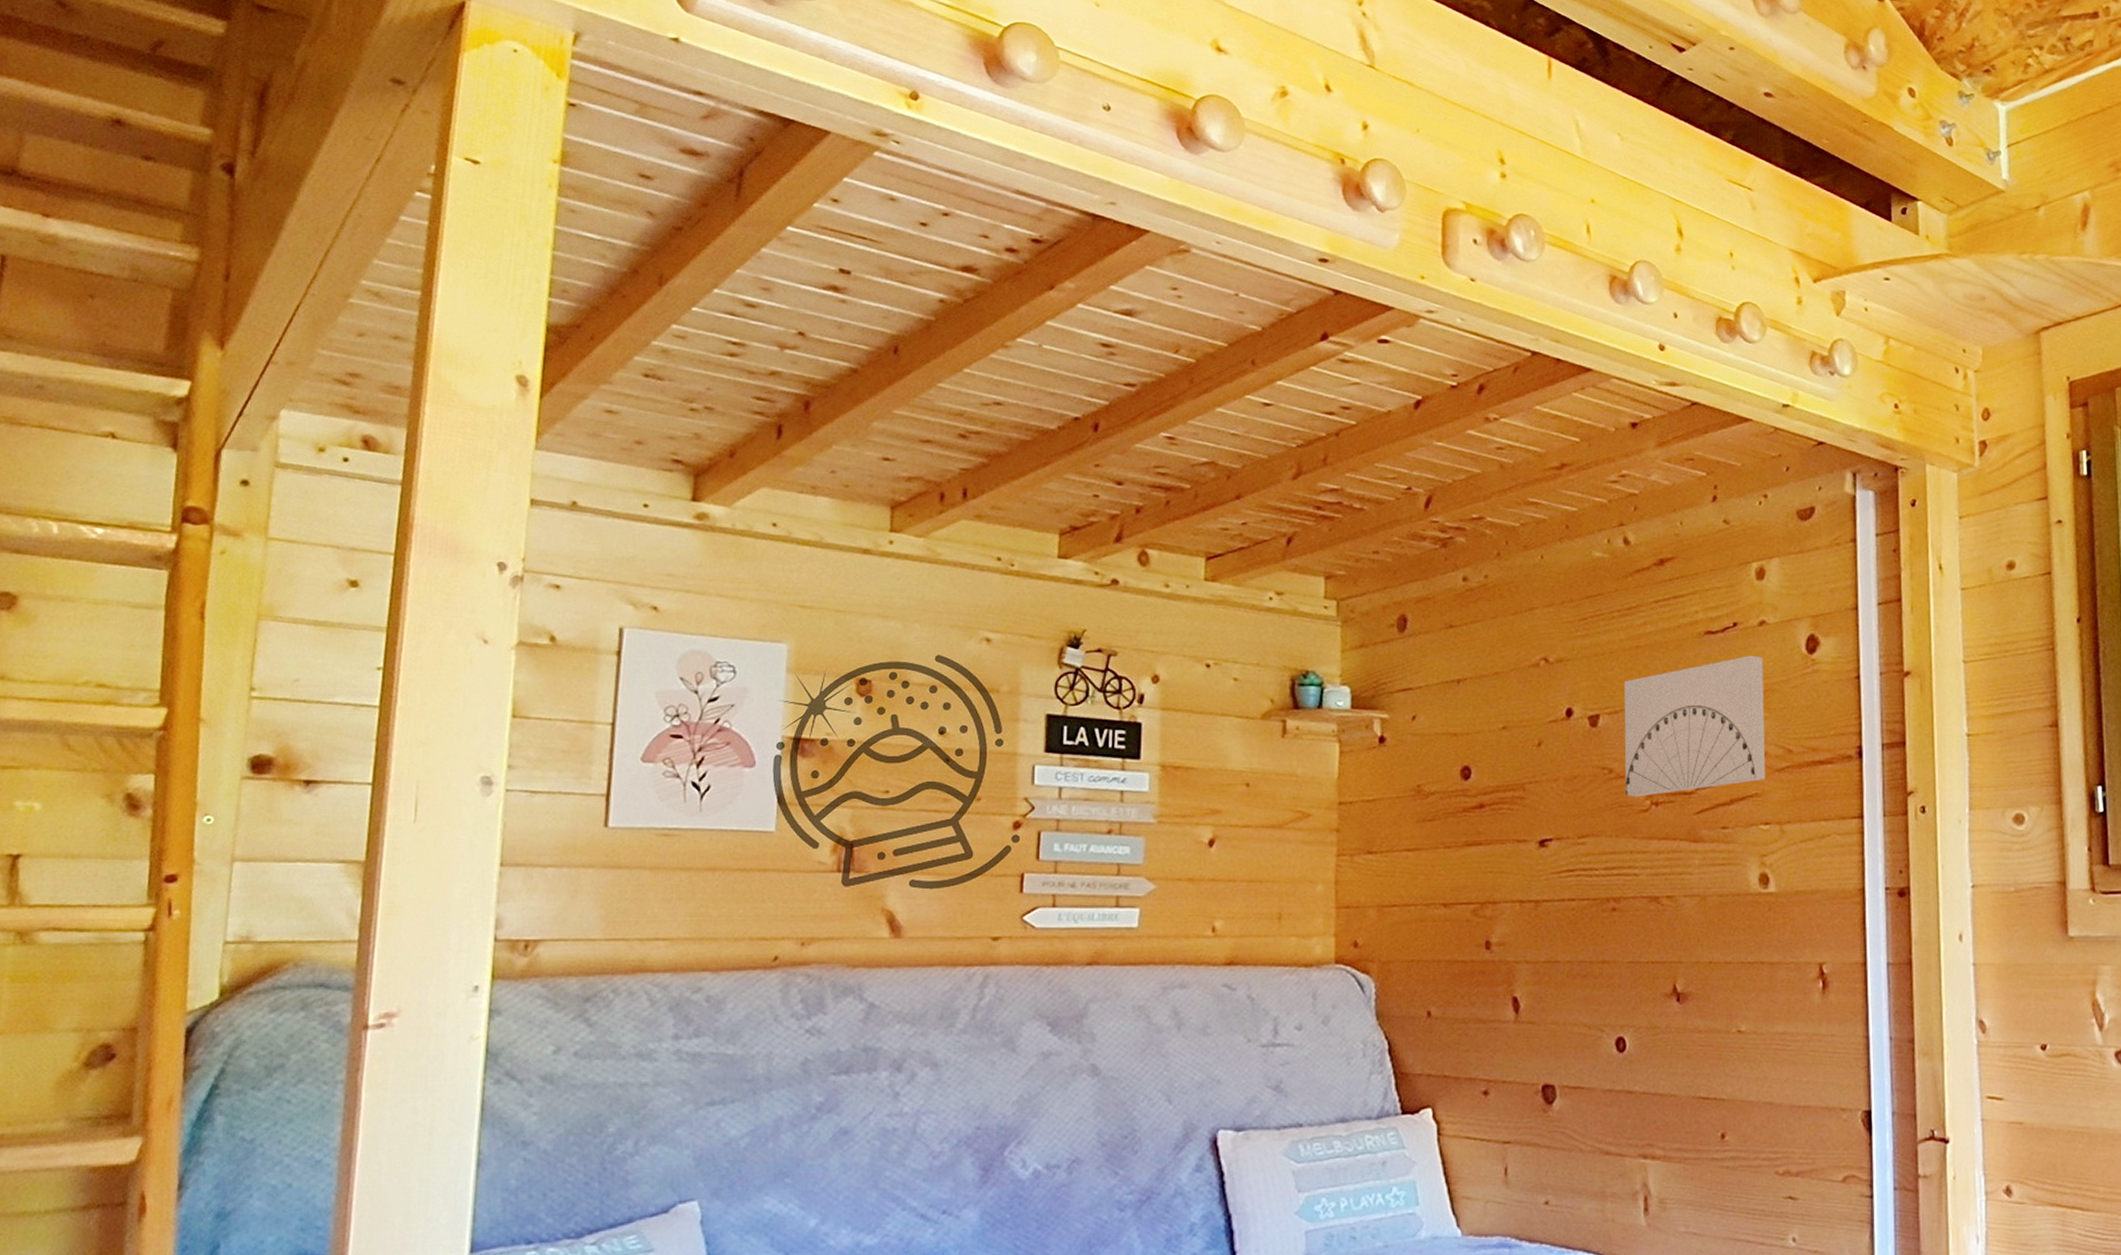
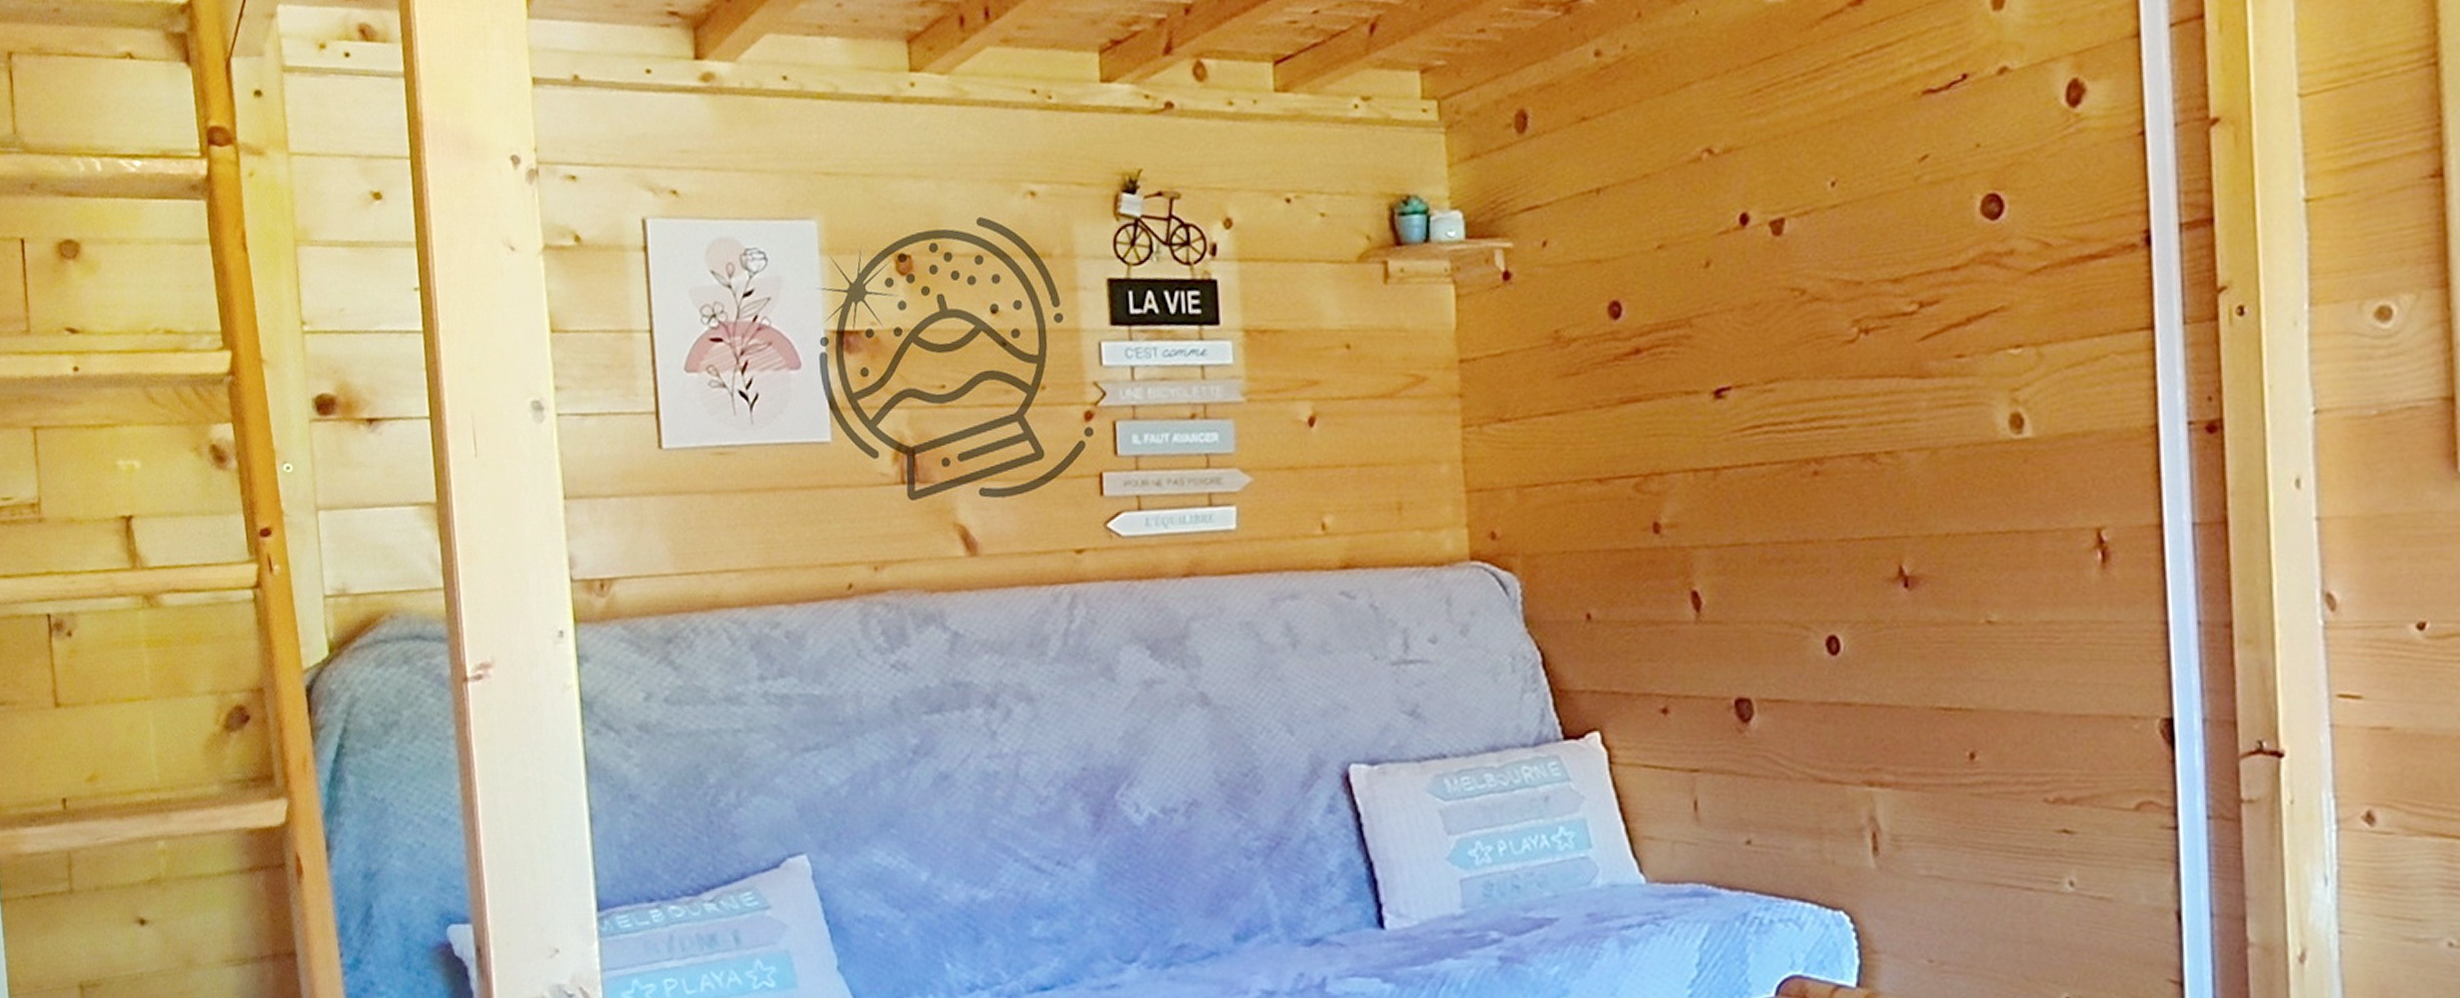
wall art: present [1625,655,1765,797] -> none [1816,117,2014,325]

